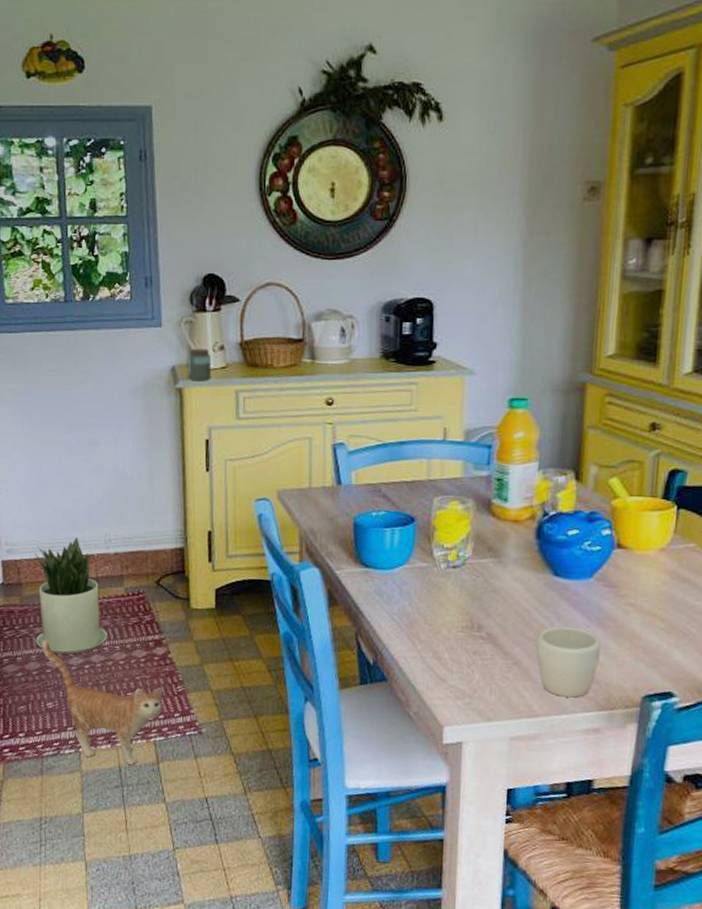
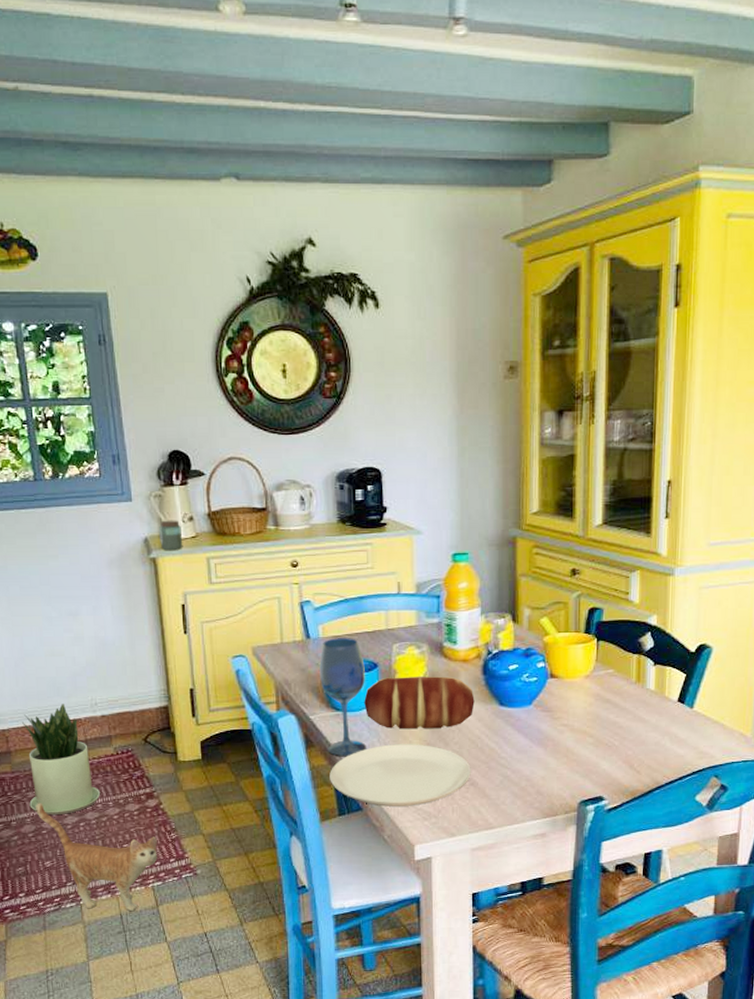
wineglass: none [348,486,400,619] -> present [318,638,366,756]
plate: none [352,609,515,682] -> present [330,744,471,807]
bread loaf: none [397,534,525,597] -> present [364,676,475,729]
mug: present [536,626,601,698] -> none [489,748,542,809]

